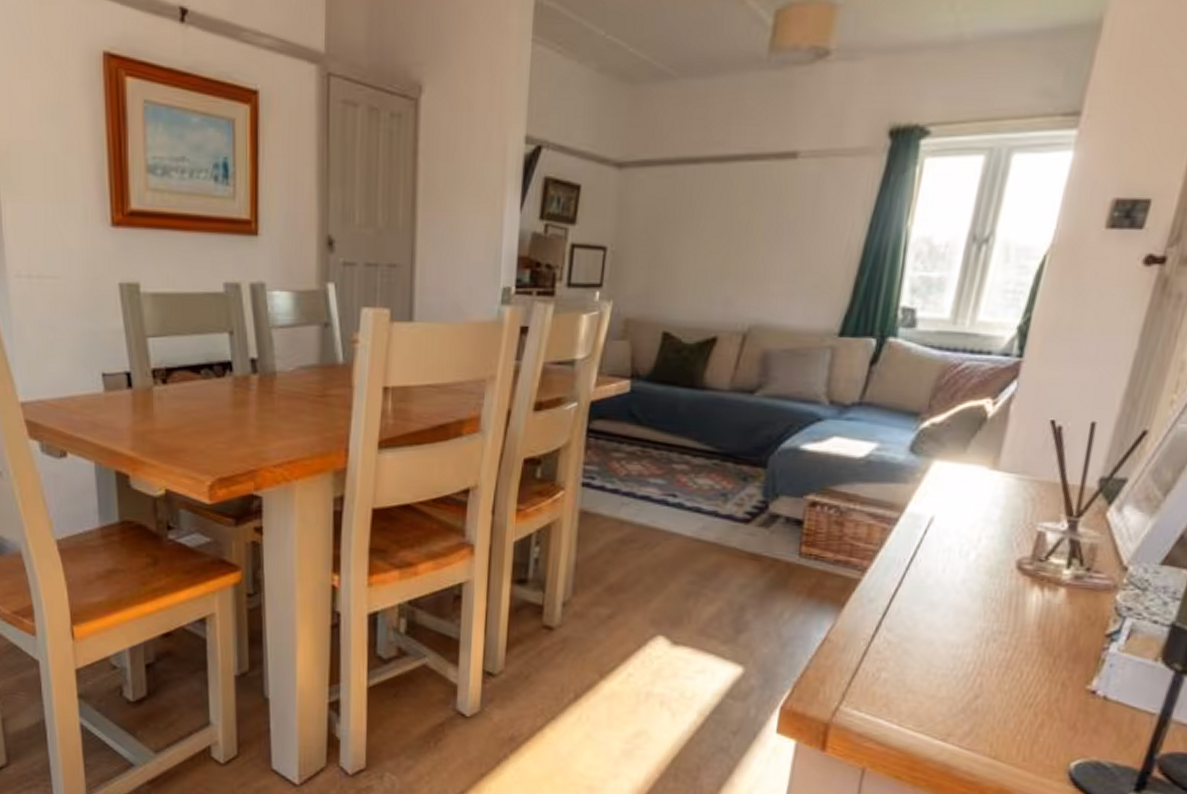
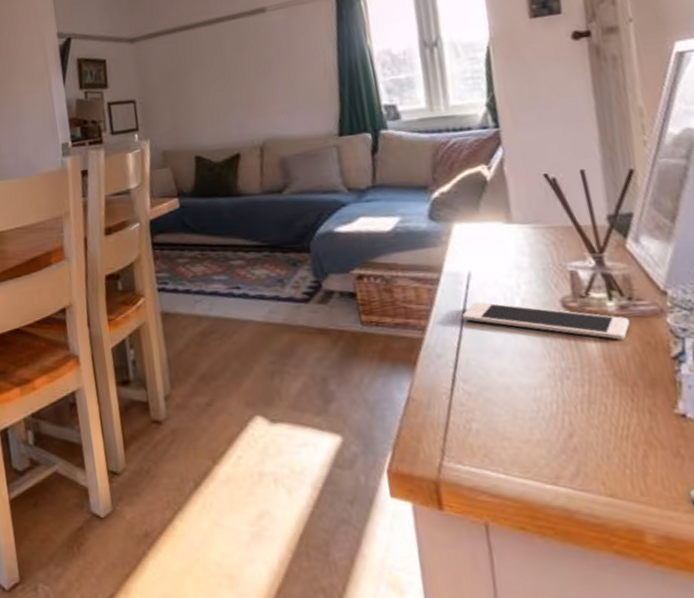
cell phone: none [908,550,1080,610] -> present [462,302,630,340]

